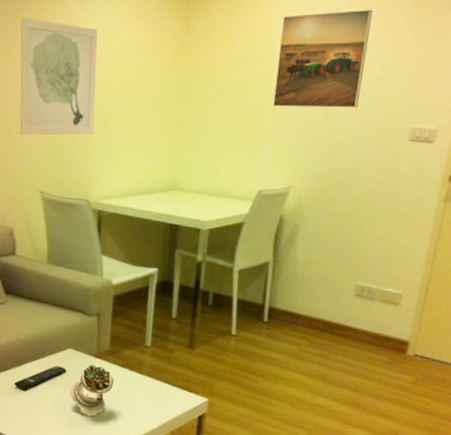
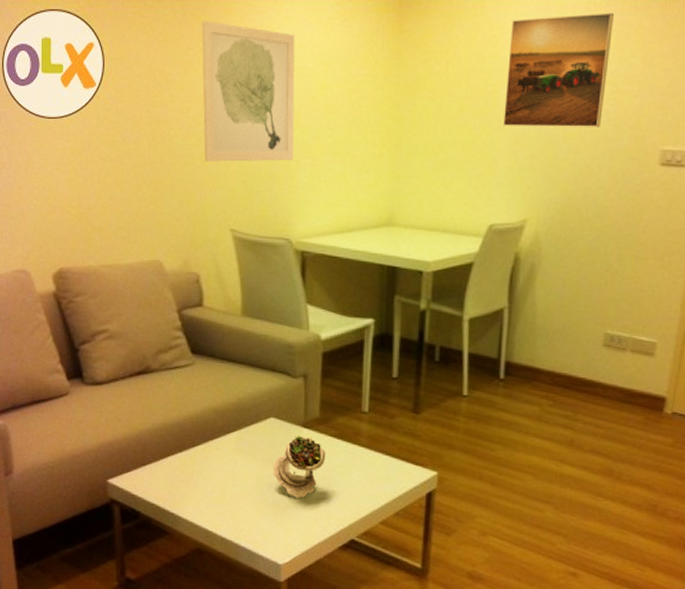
remote control: present [14,365,66,390] -> none [205,438,268,469]

